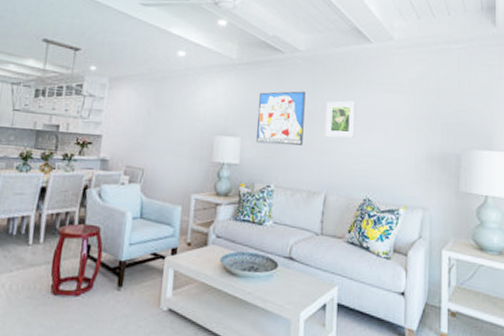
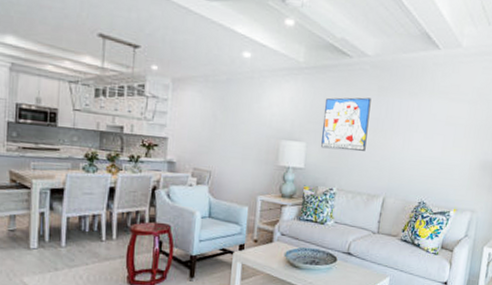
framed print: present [325,101,357,138] -> none [387,108,420,145]

